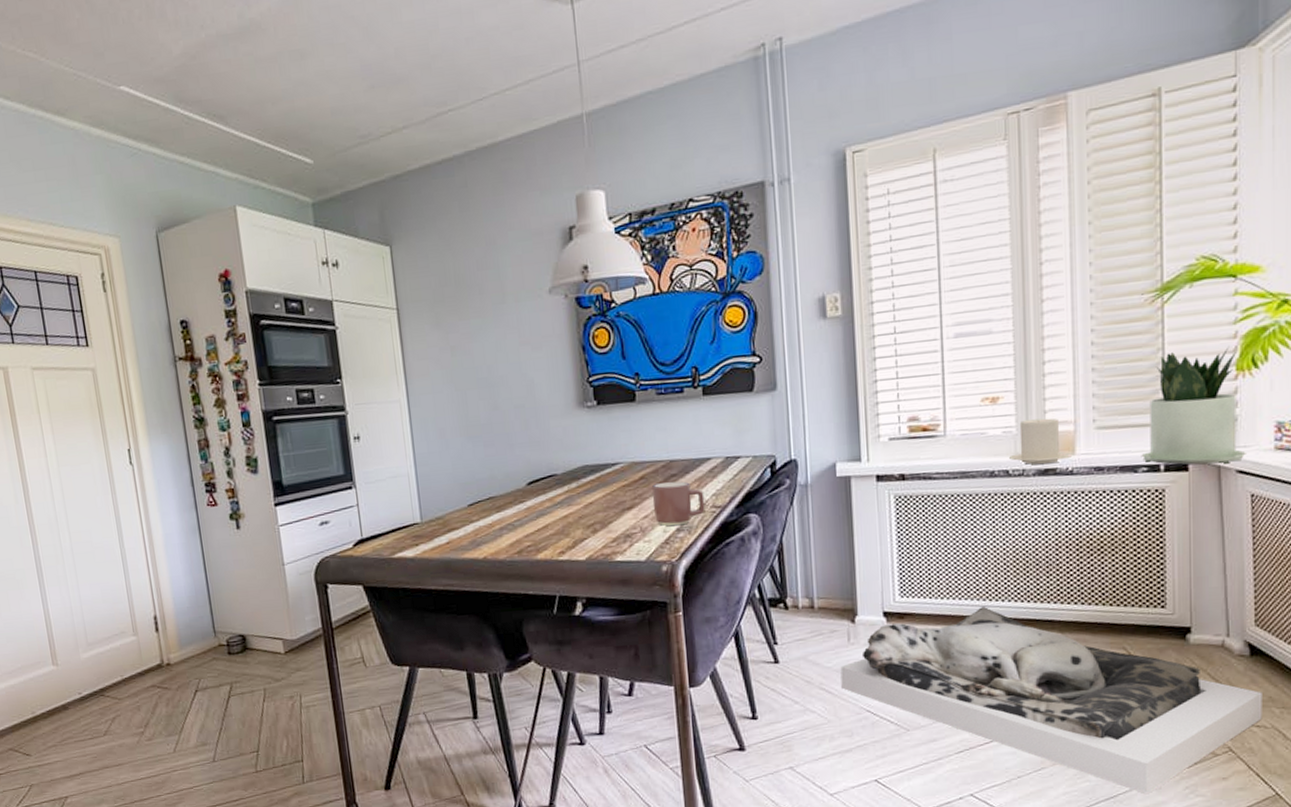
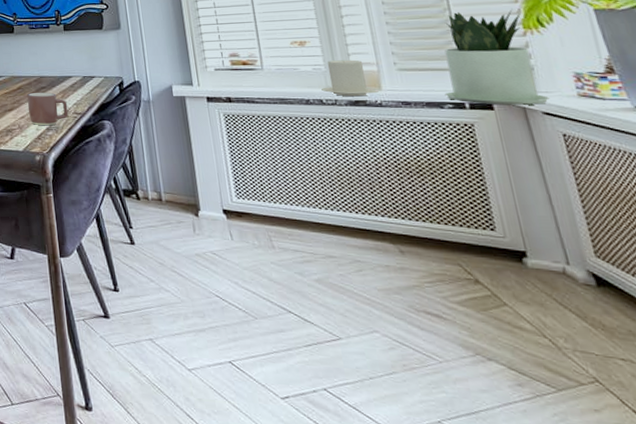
dog bed: present [840,605,1262,795] -> none [189,212,626,416]

